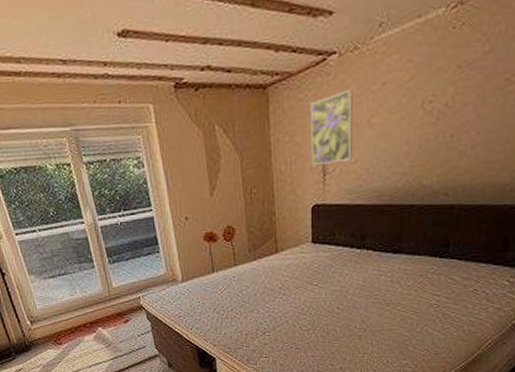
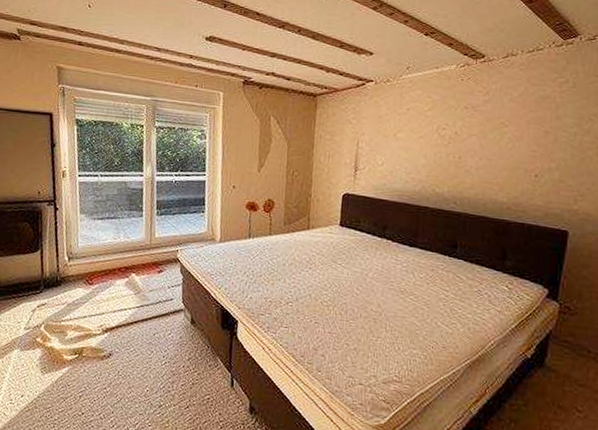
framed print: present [310,90,353,165] -> none [346,109,384,163]

